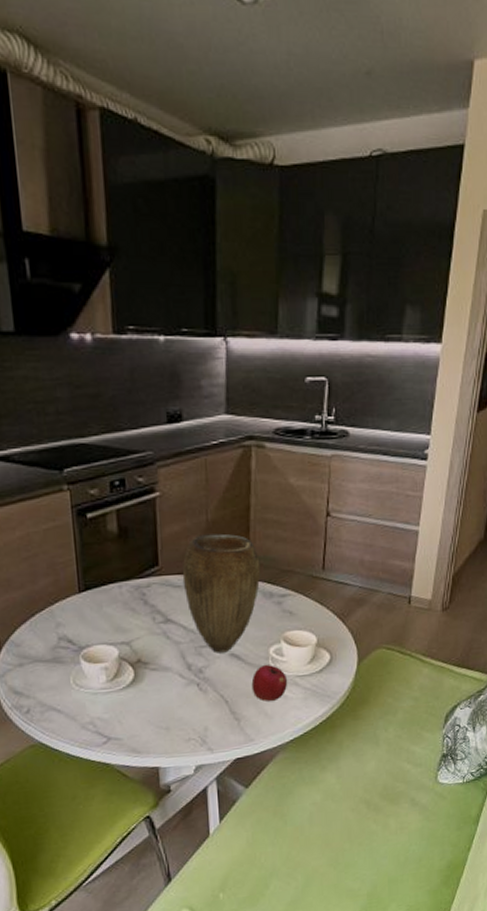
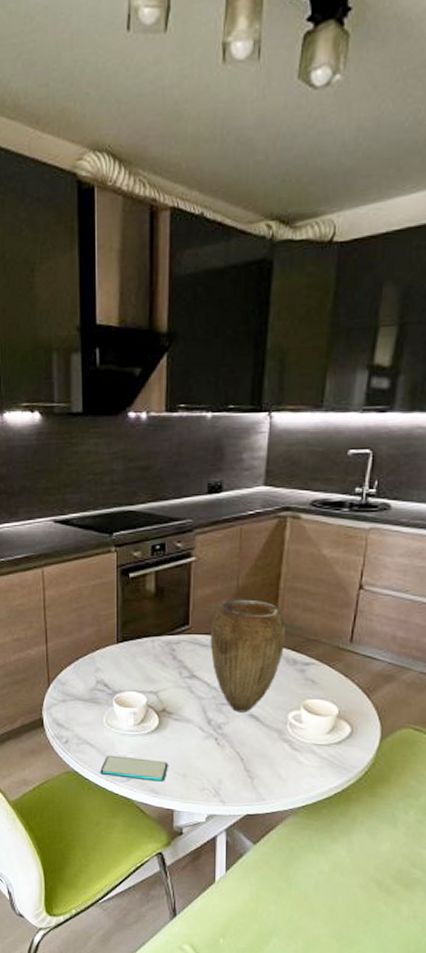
smartphone: none [71,716,149,743] -> present [100,755,168,782]
apple: present [251,665,287,702] -> none [267,729,303,765]

